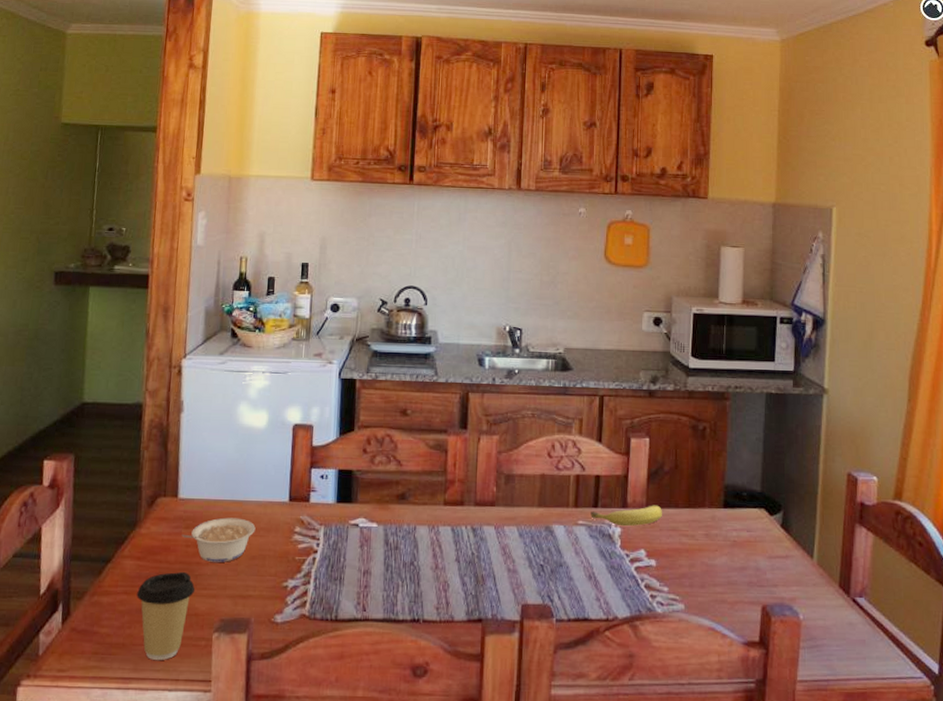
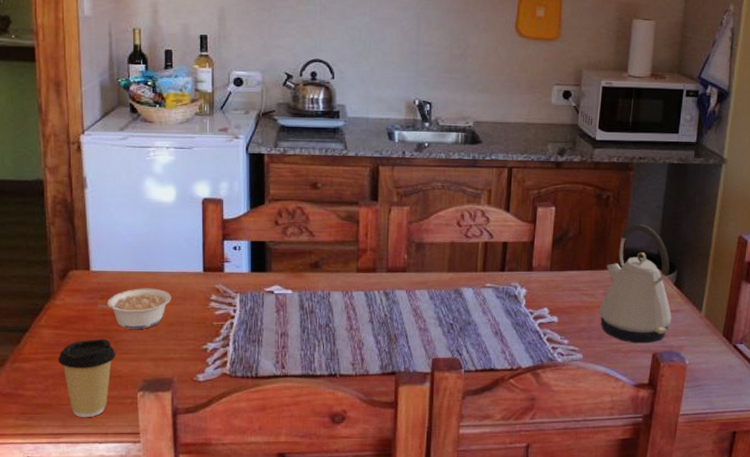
fruit: present [591,505,662,527] -> none [498,268,565,288]
kettle: none [701,458,781,594] -> present [599,224,672,344]

